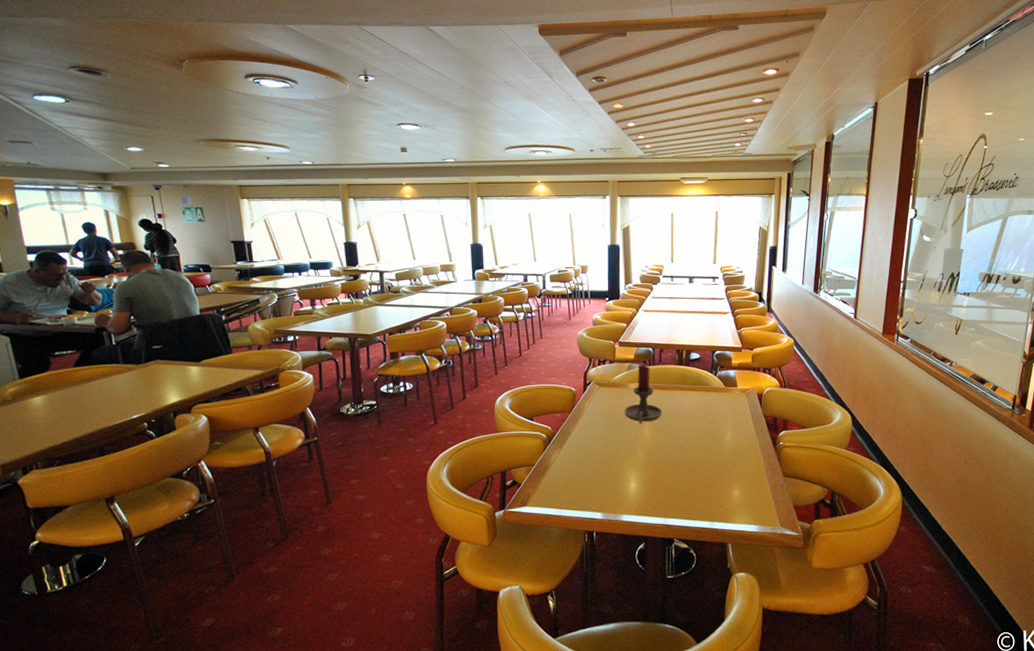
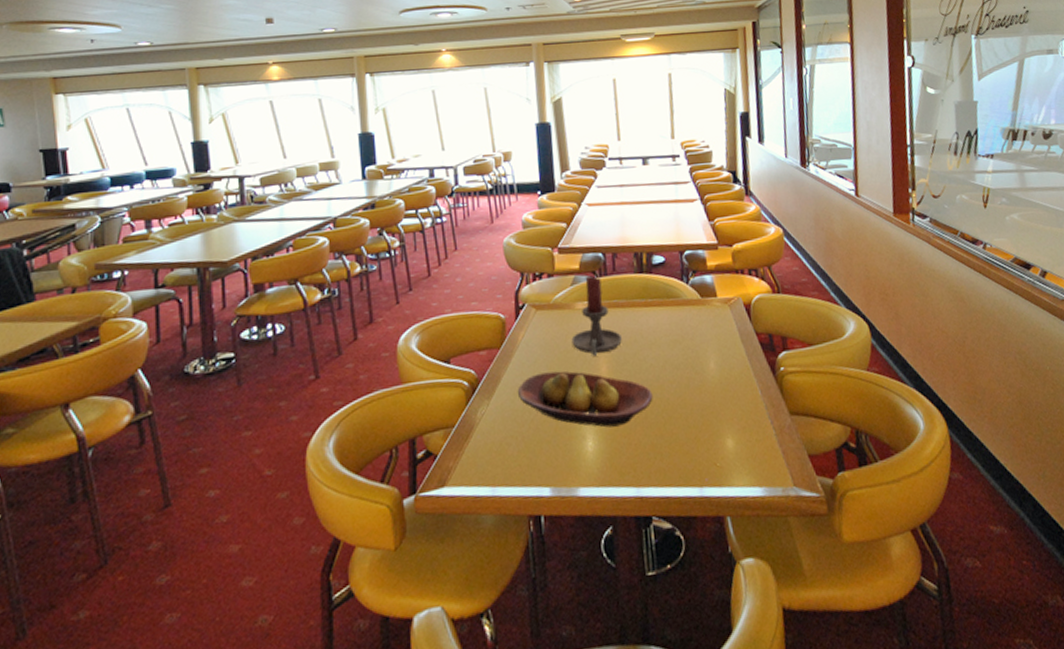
fruit bowl: none [581,432,682,475] -> present [517,371,653,428]

